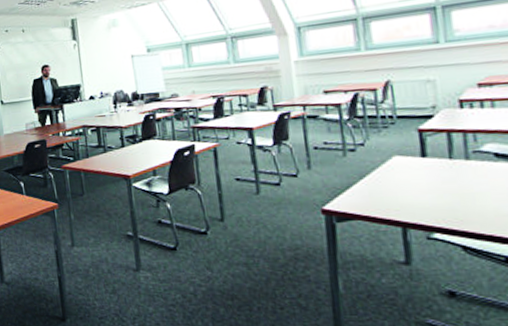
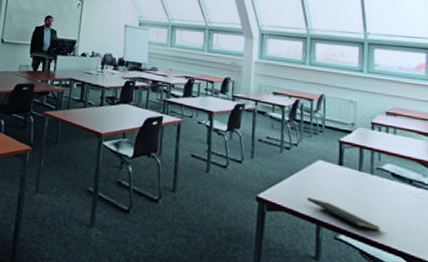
notepad: none [385,199,487,228] -> present [307,197,380,233]

